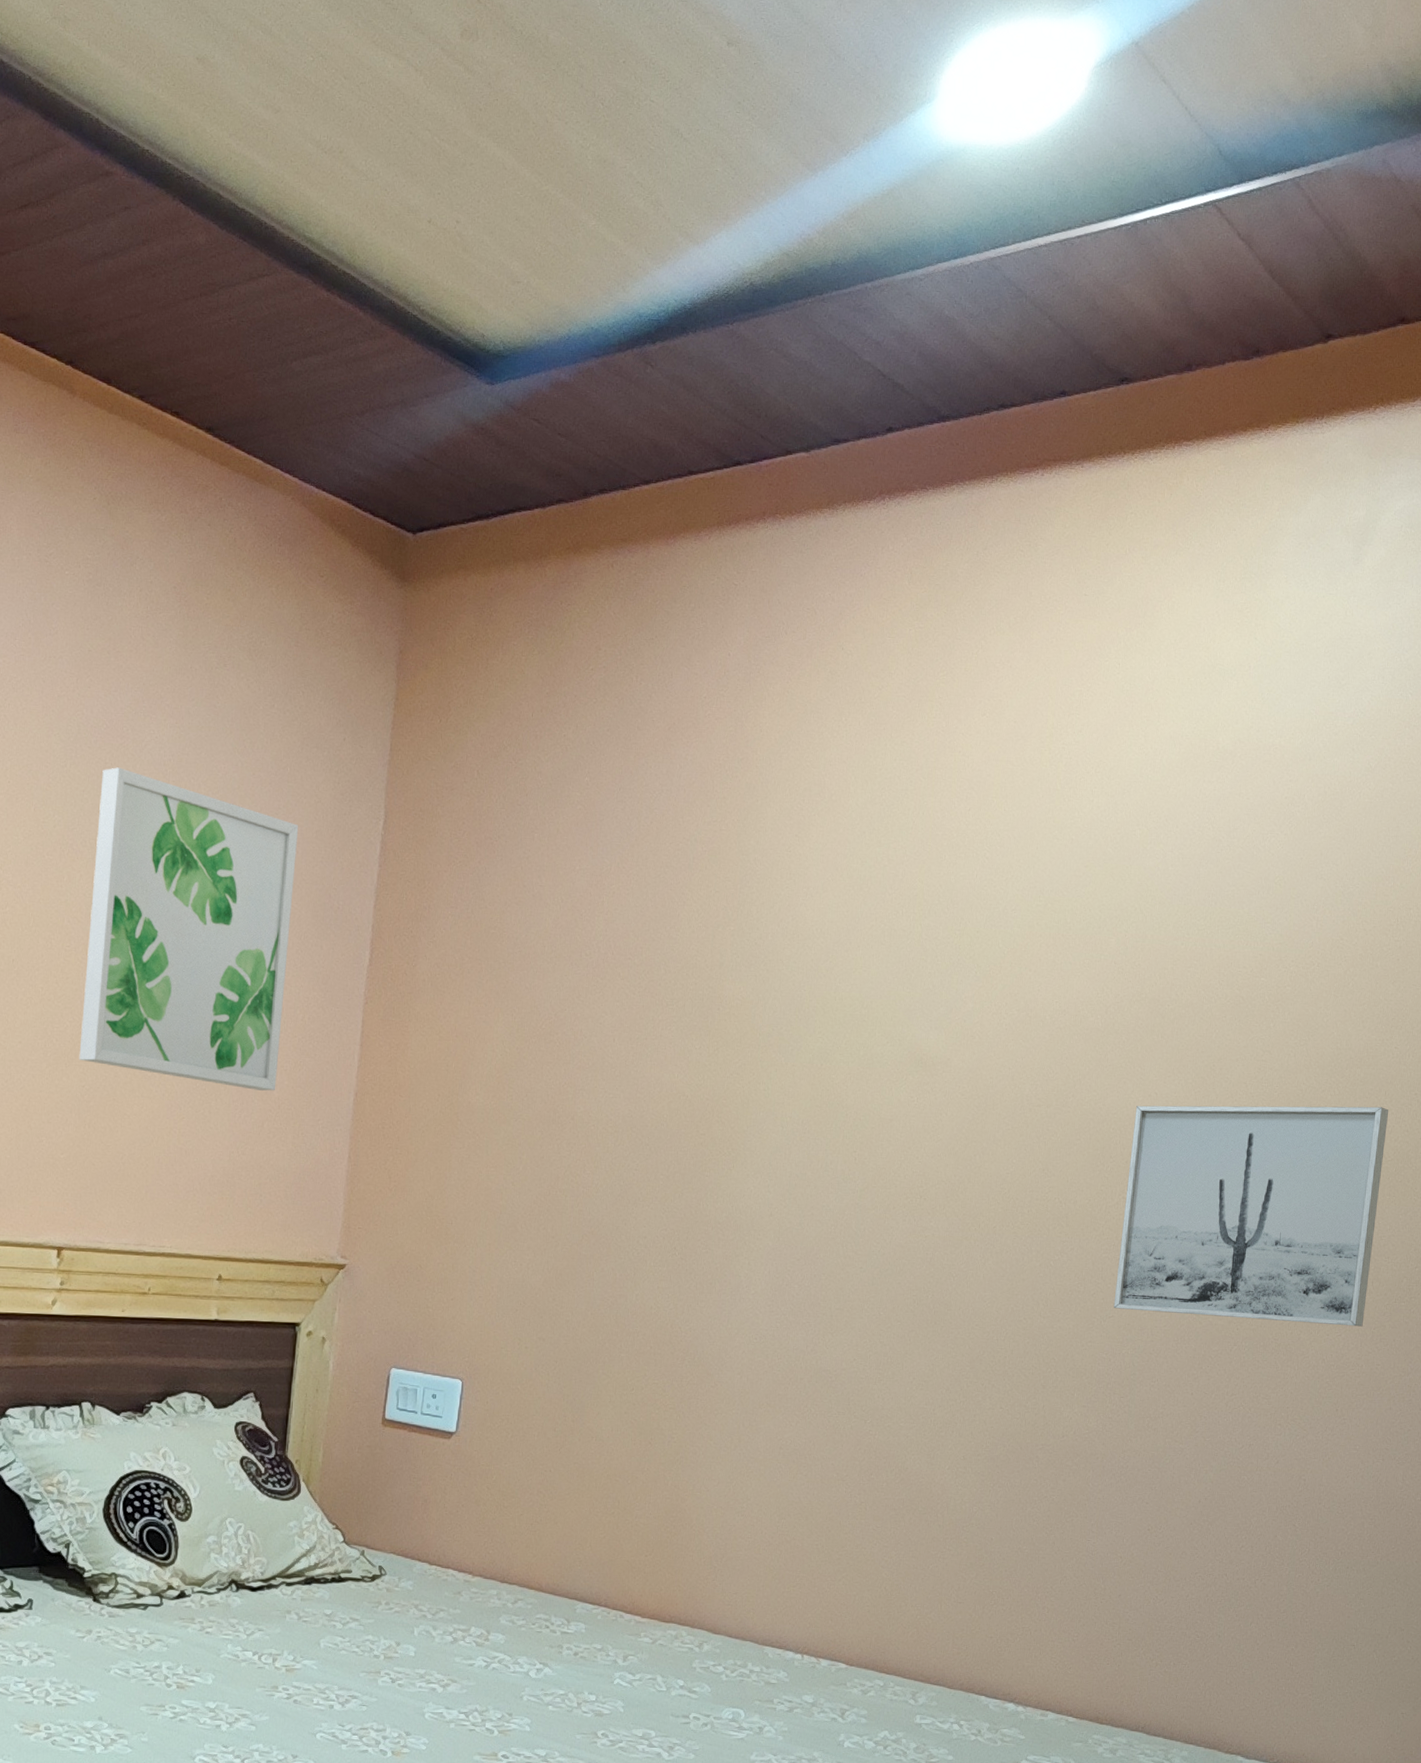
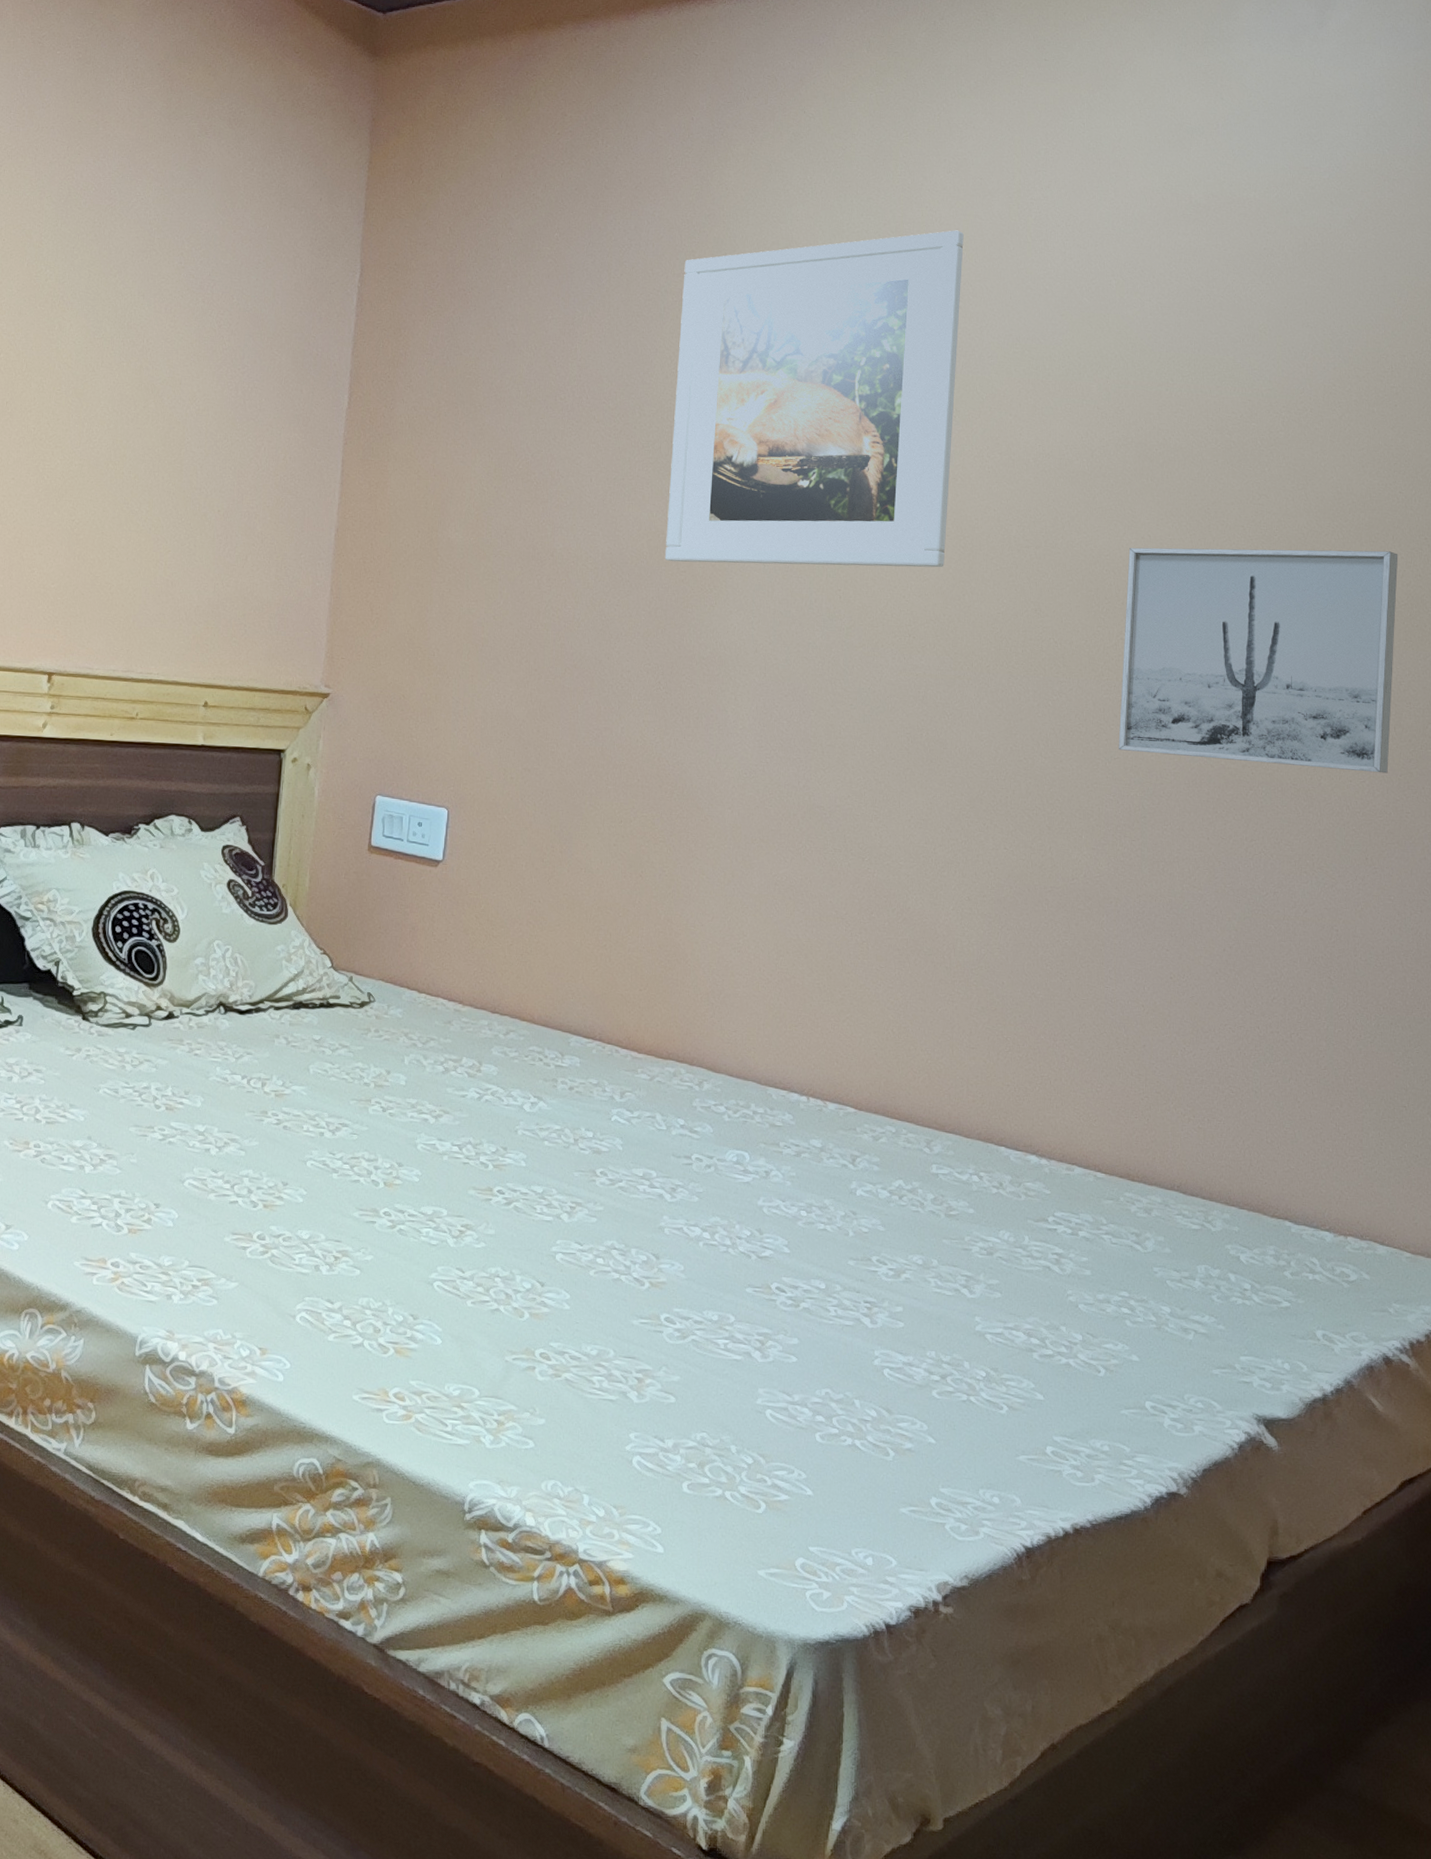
wall art: present [79,767,299,1091] -> none [69,226,278,526]
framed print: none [684,776,995,1128] -> present [664,230,964,568]

